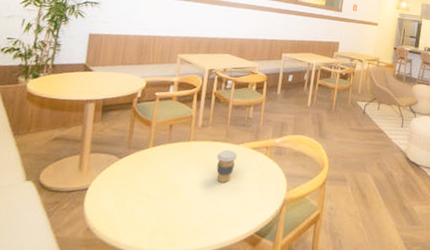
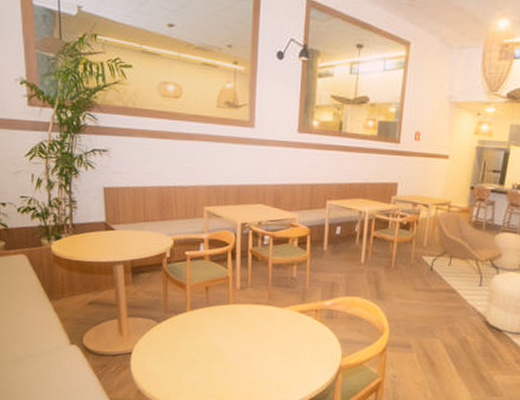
coffee cup: present [216,149,238,183] -> none [261,313,284,348]

